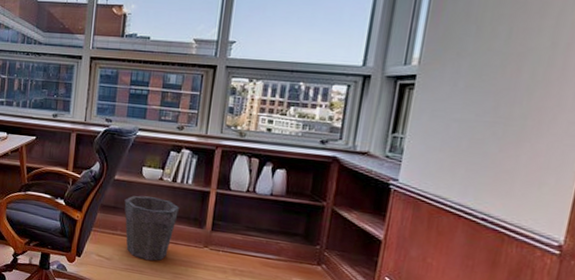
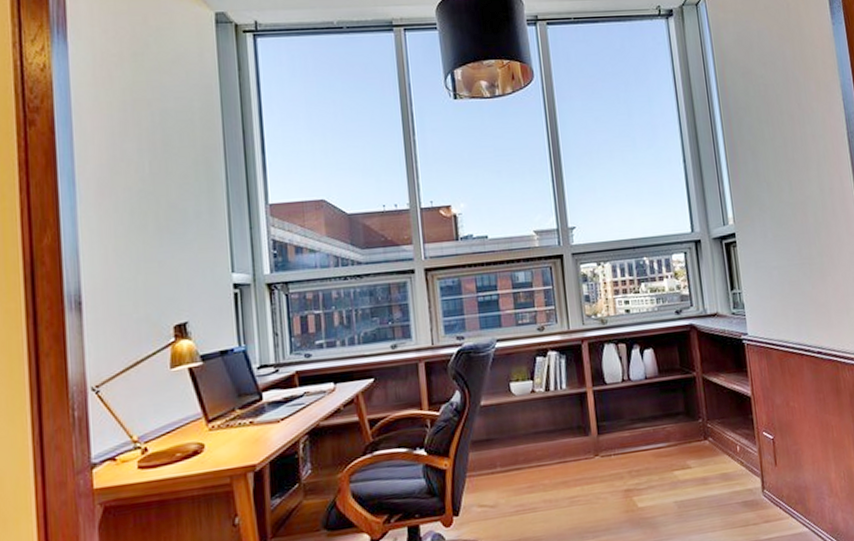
waste bin: present [124,195,180,261] -> none [497,414,560,494]

